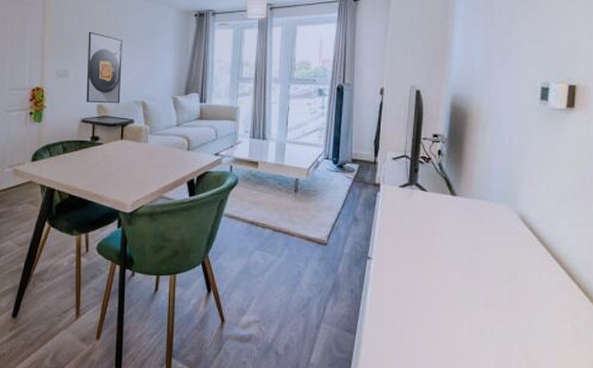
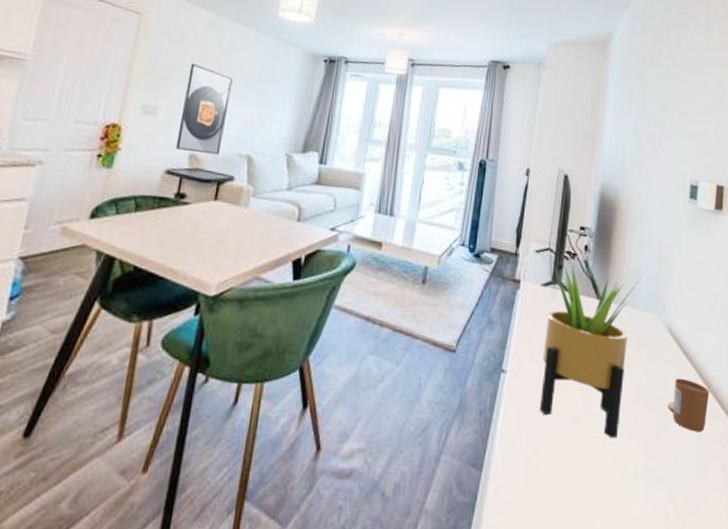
potted plant: none [403,161,491,309] -> present [540,256,639,439]
candle: none [520,257,561,301] -> present [667,378,710,432]

